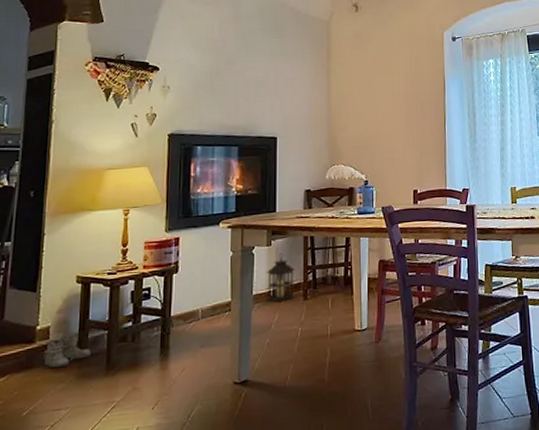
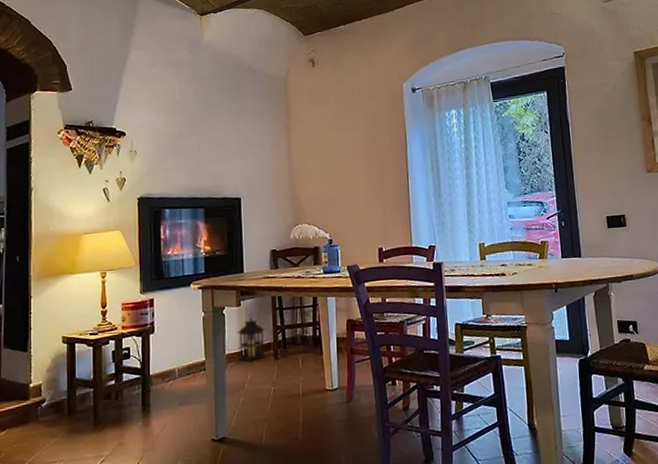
boots: present [45,335,91,369] -> none [39,392,79,424]

